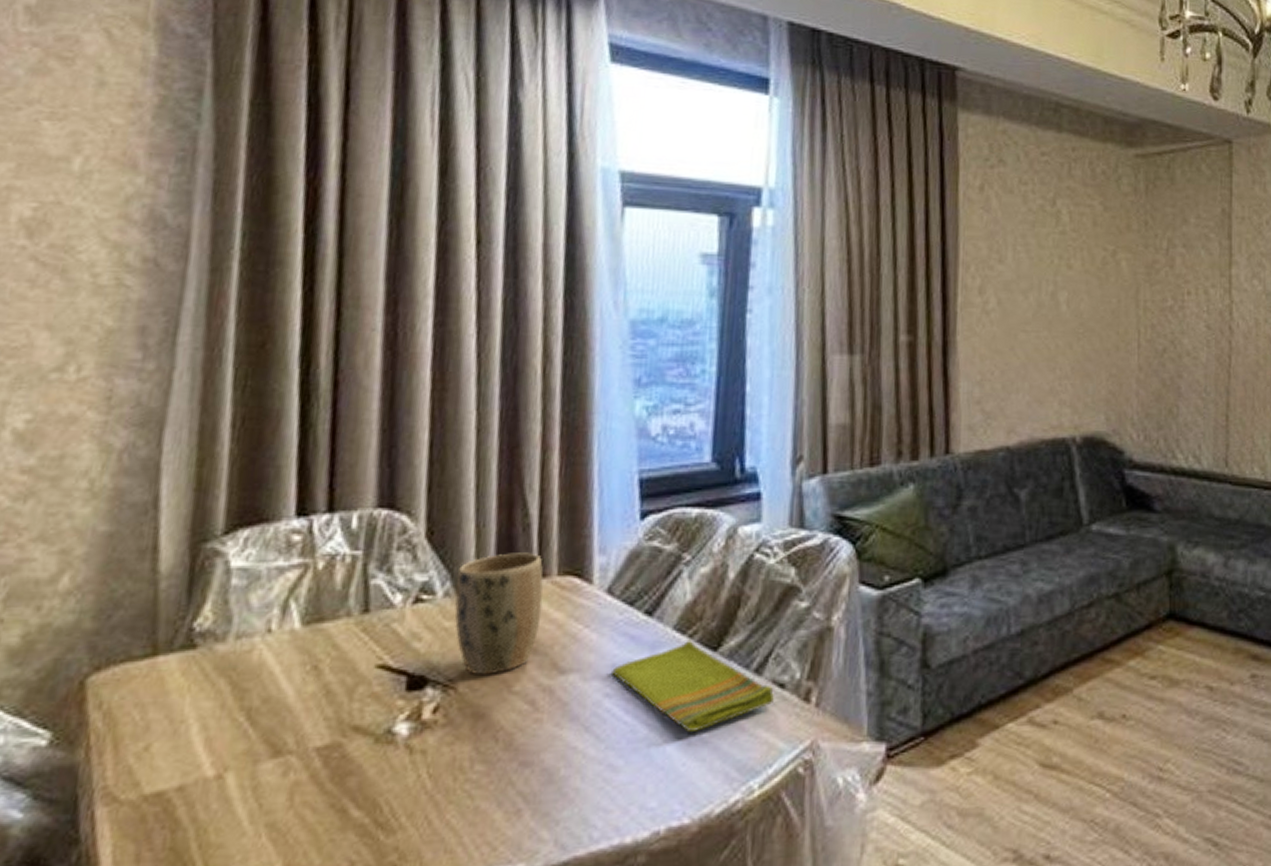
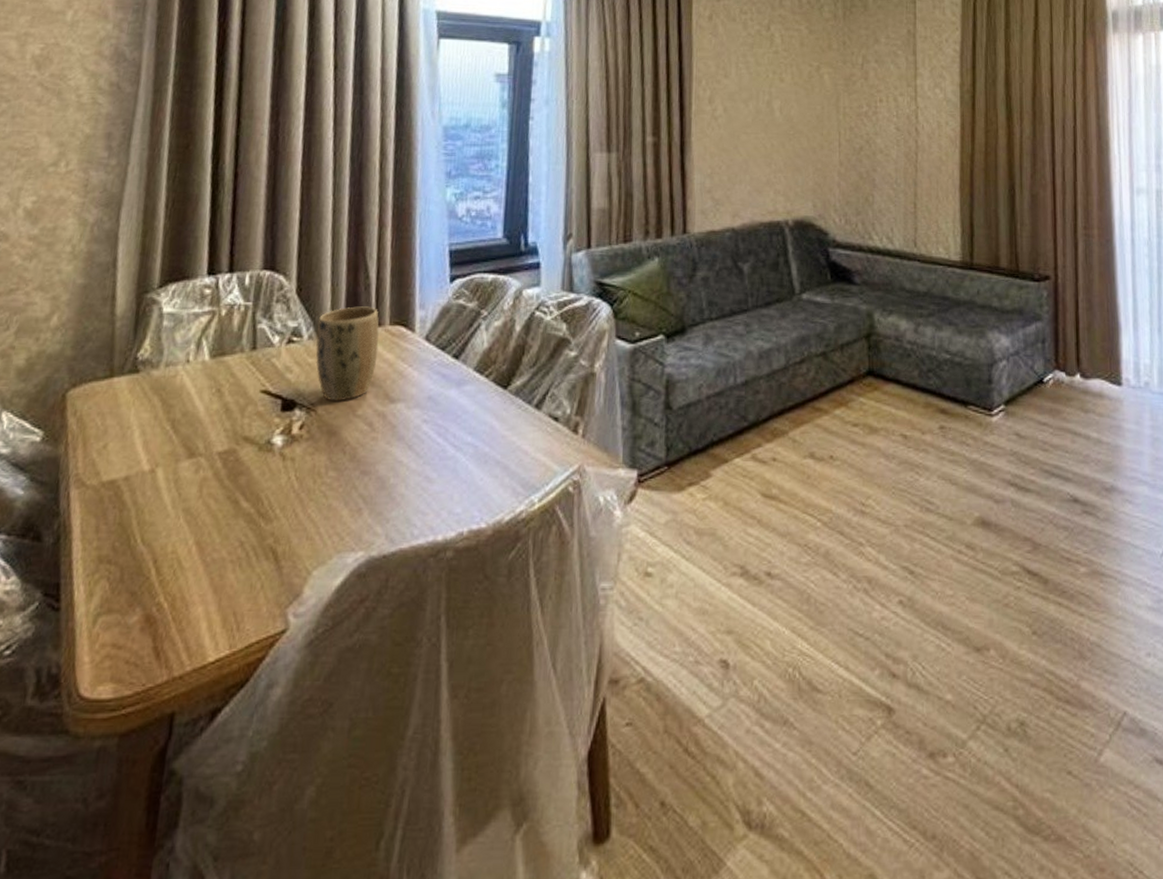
dish towel: present [612,639,775,732] -> none [428,379,551,453]

